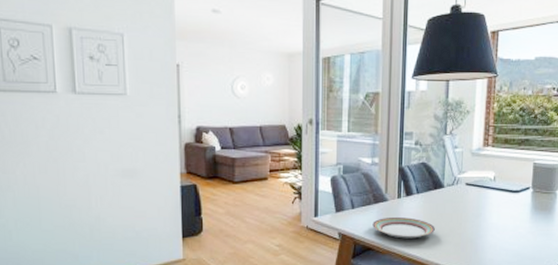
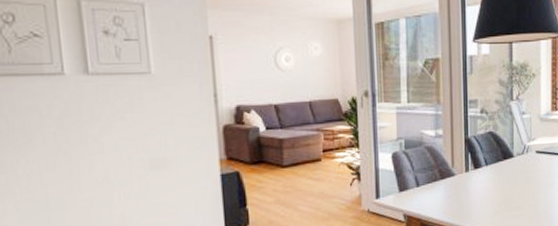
plate: present [372,216,436,239] -> none [440,192,508,216]

